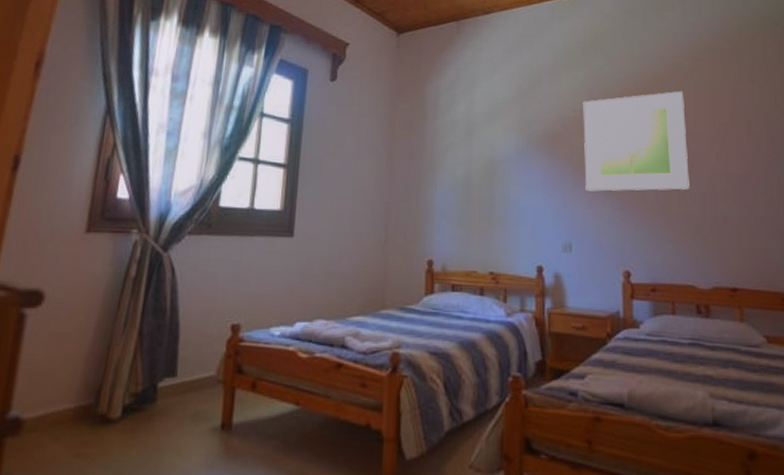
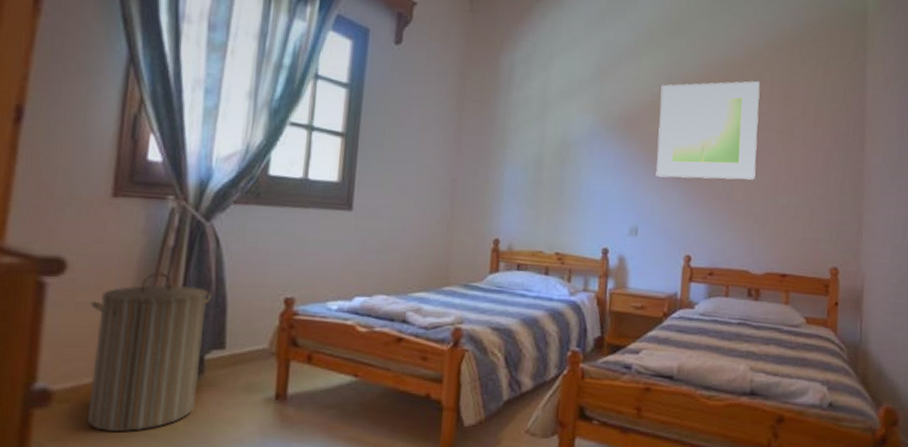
laundry hamper: none [51,301,167,462] -> present [88,272,213,432]

